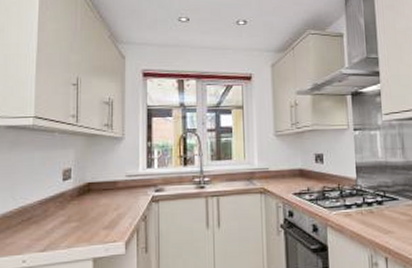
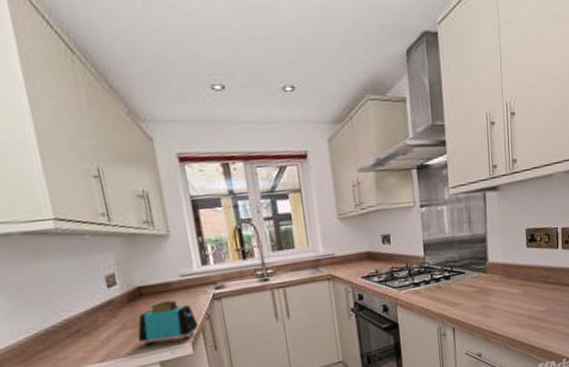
toaster: none [79,198,134,240] -> present [137,300,198,346]

